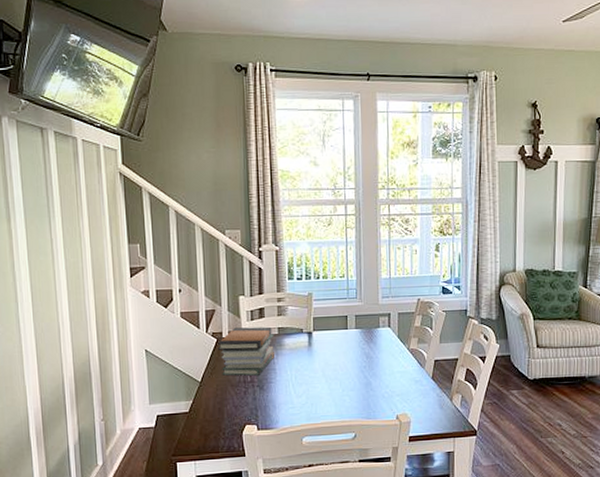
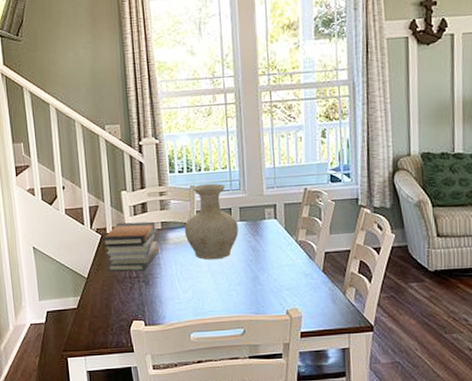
vase: none [300,292,353,366] -> present [184,184,239,260]

